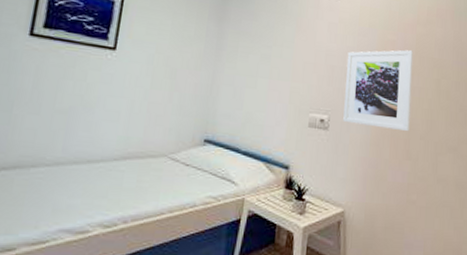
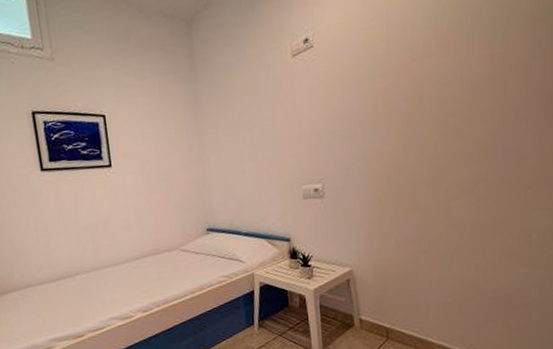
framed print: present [343,50,414,132] -> none [333,94,414,187]

